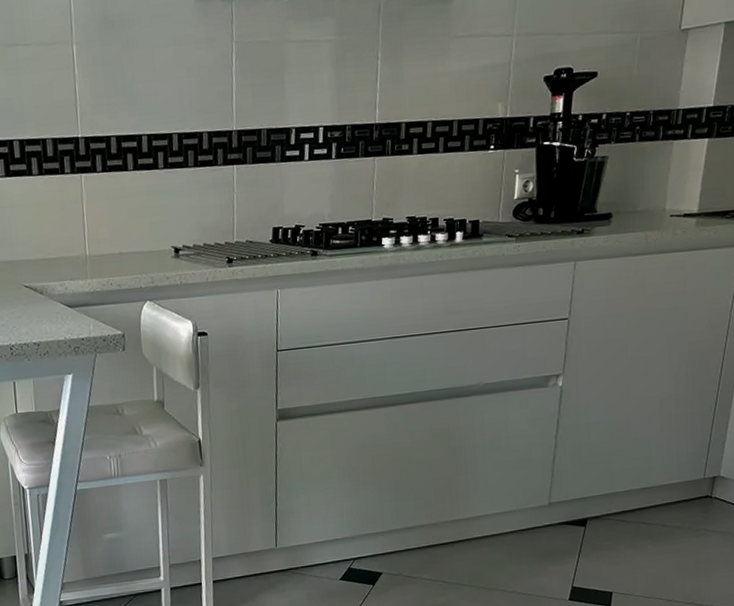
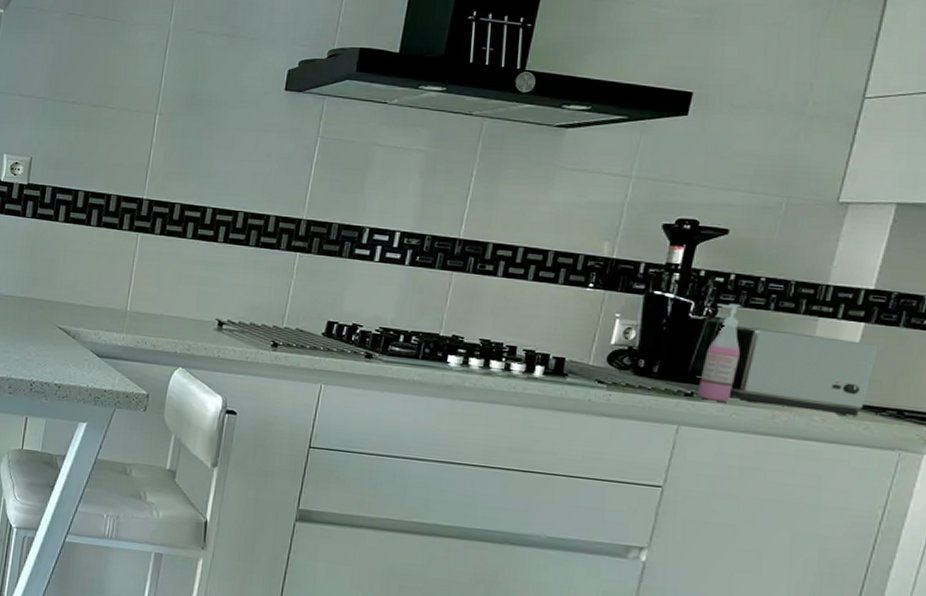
soap dispenser: none [587,140,616,234] -> present [697,303,741,402]
toaster: none [598,155,719,229] -> present [719,325,877,417]

